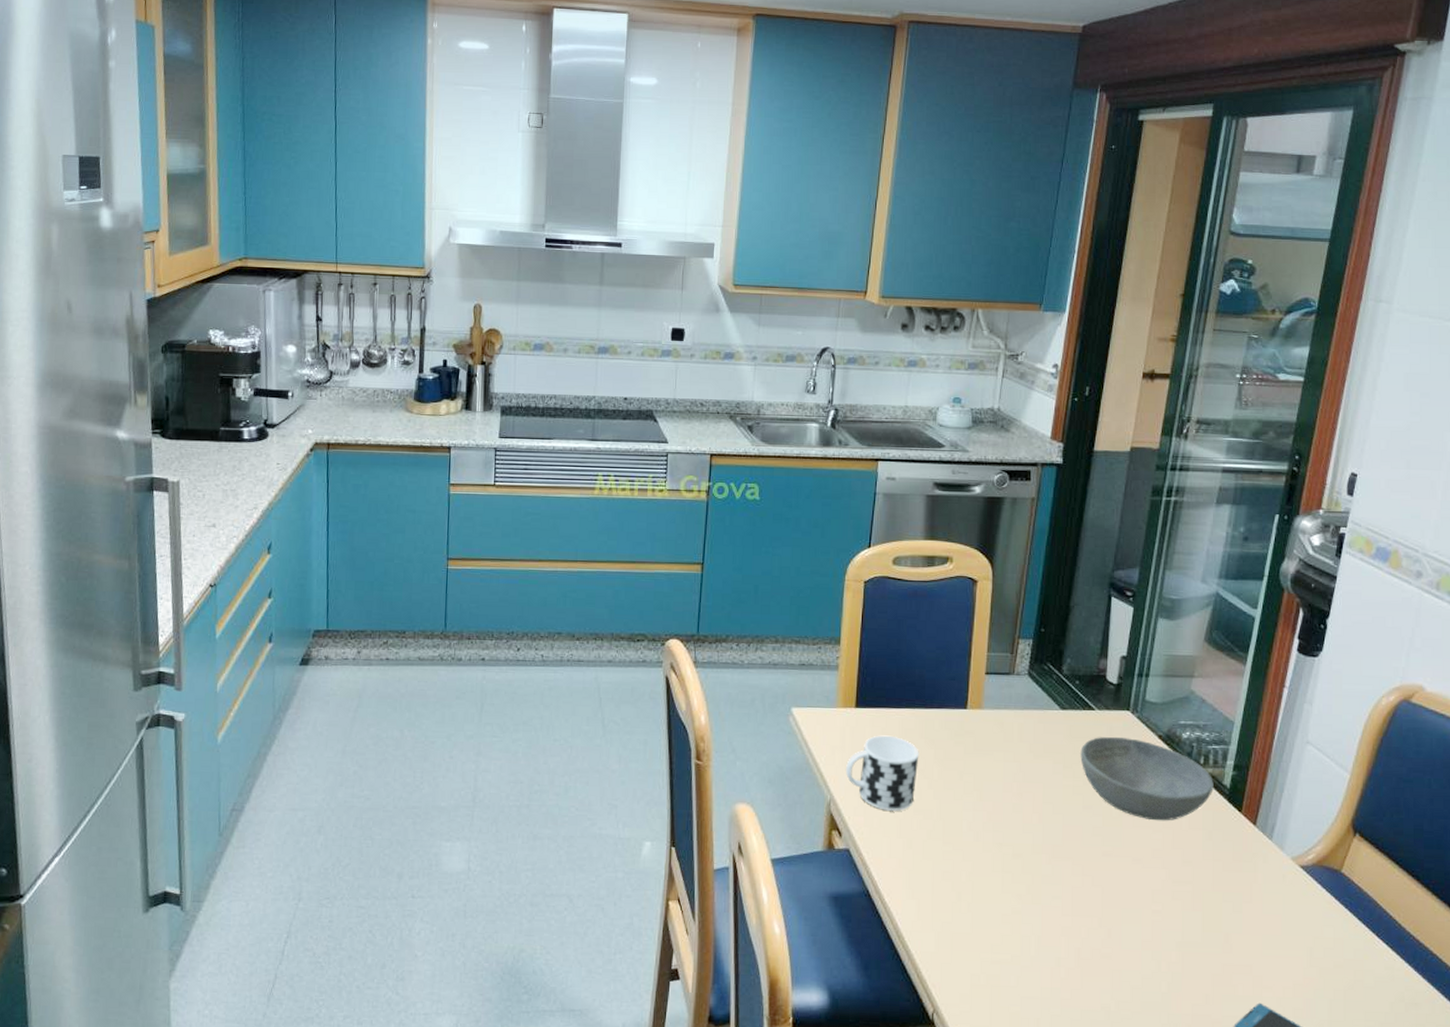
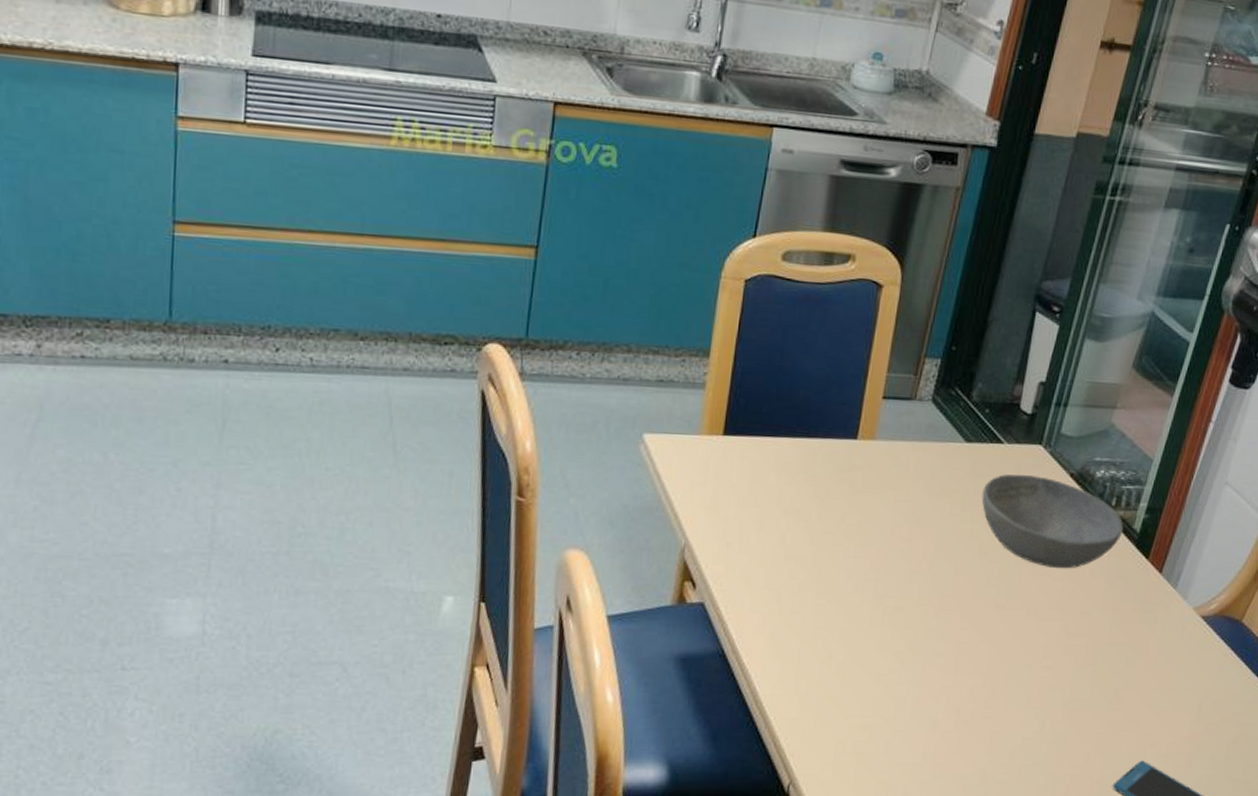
cup: present [846,735,919,811] -> none [706,469,797,558]

